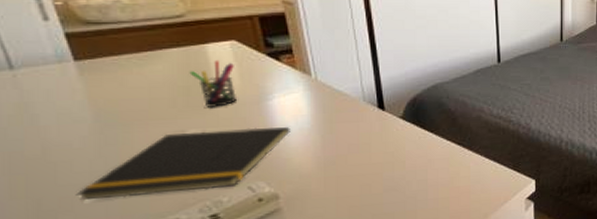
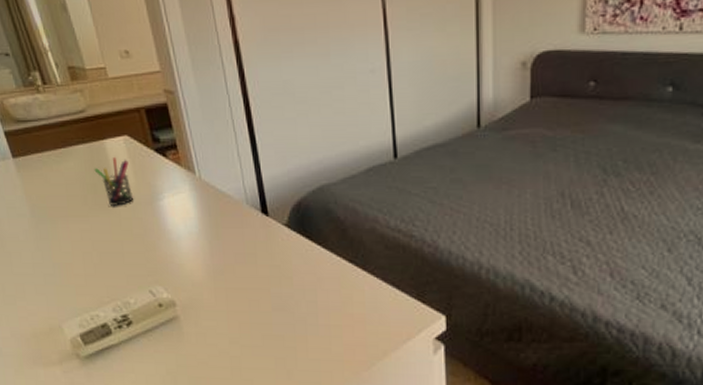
notepad: present [76,127,290,201] -> none [26,229,181,290]

